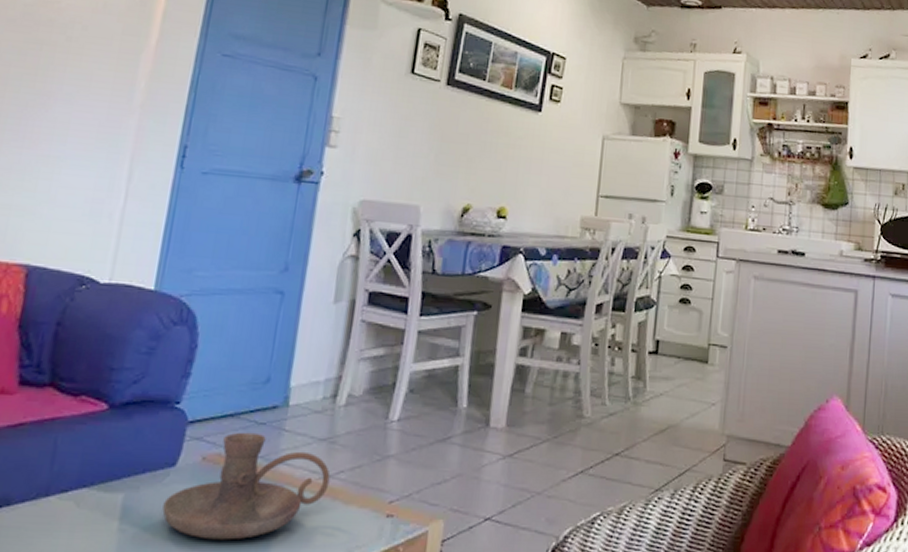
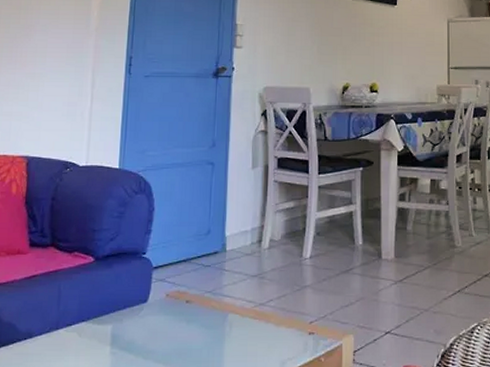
candle holder: present [162,432,331,540] -> none [141,273,263,358]

